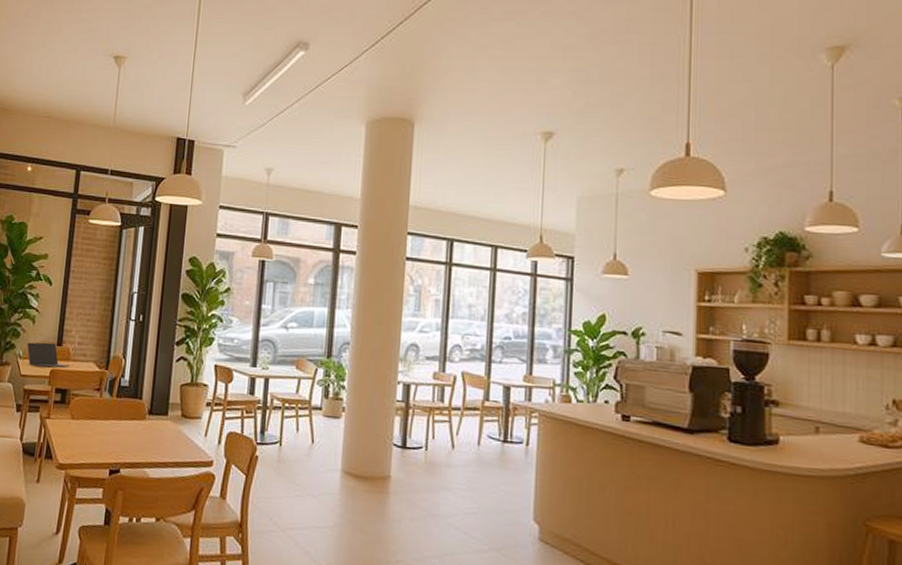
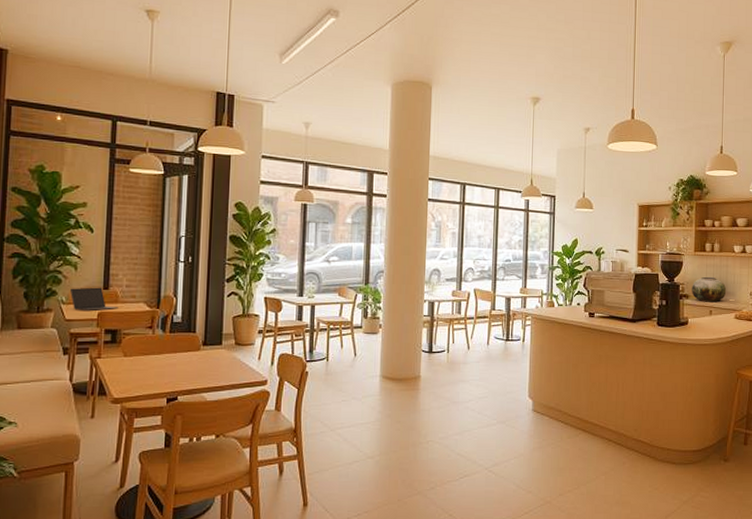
ceramic pot: none [784,376,844,416] -> present [692,276,727,303]

